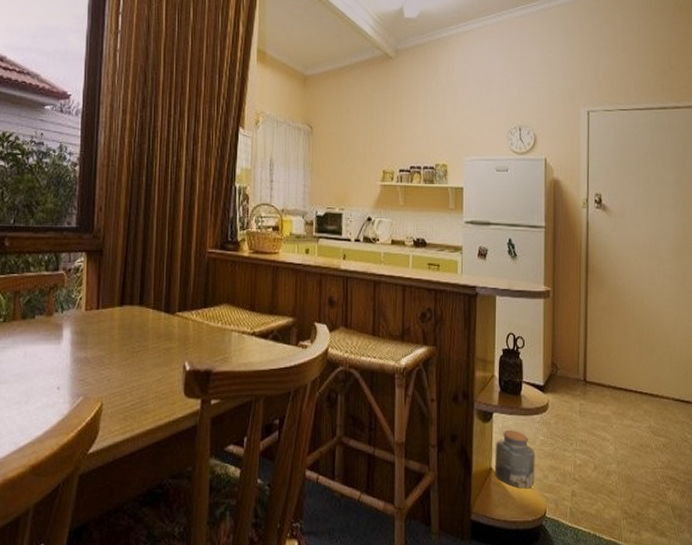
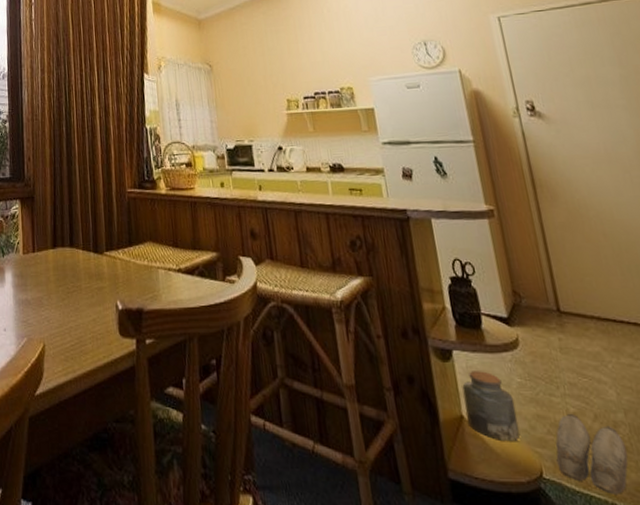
slippers: none [559,464,613,527] -> present [555,413,628,494]

